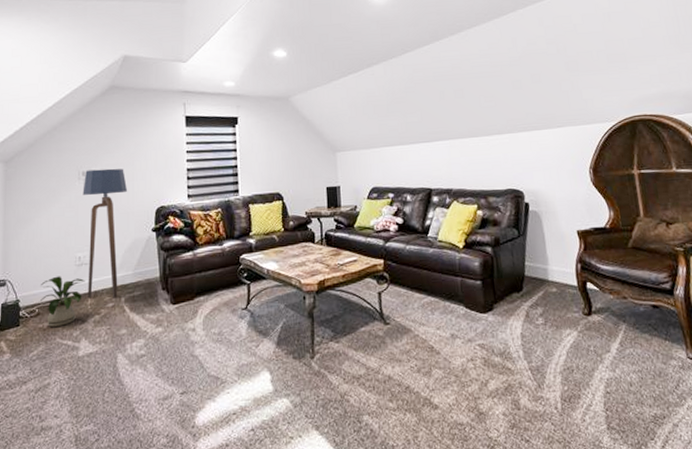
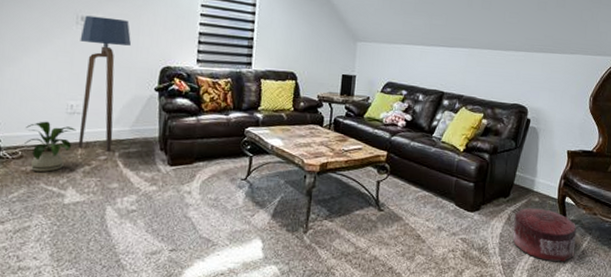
pouf: none [532,299,612,359] -> present [512,208,577,261]

